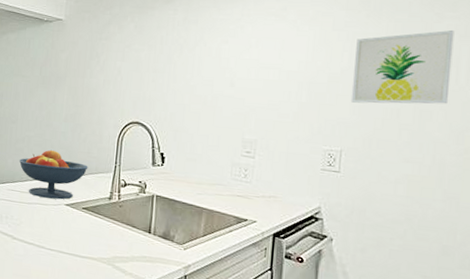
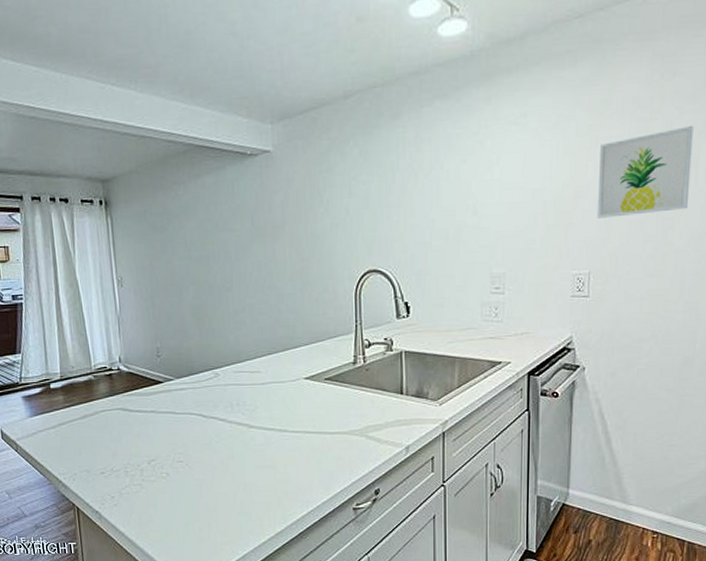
fruit bowl: present [19,149,88,200] -> none [242,316,326,375]

